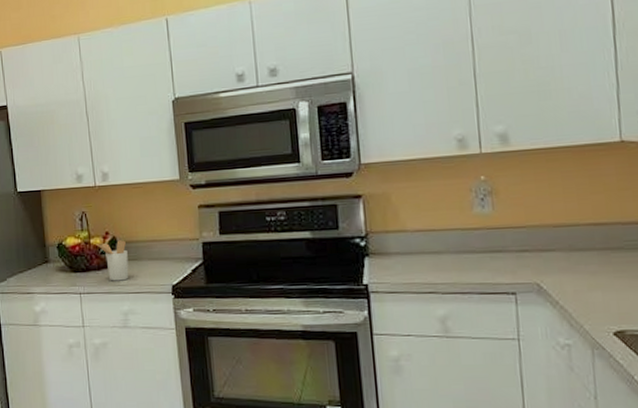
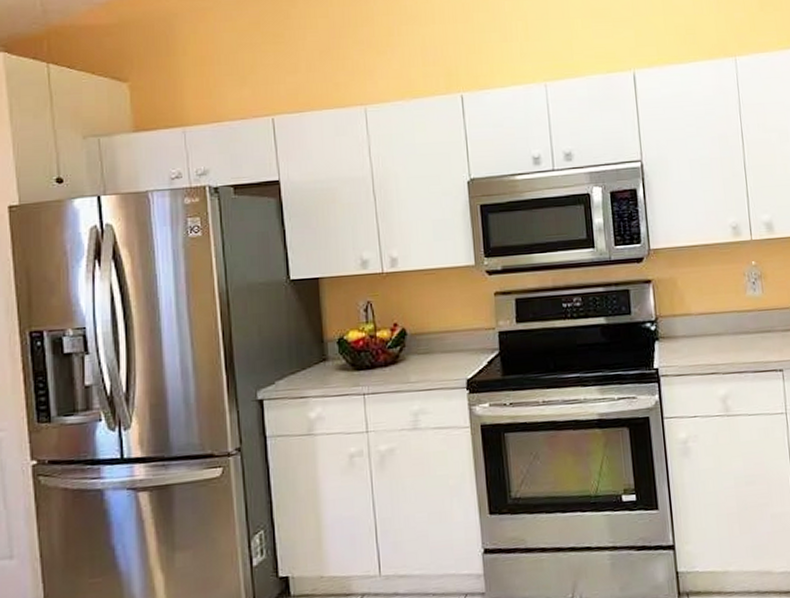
utensil holder: present [96,240,129,281] -> none [382,332,420,378]

